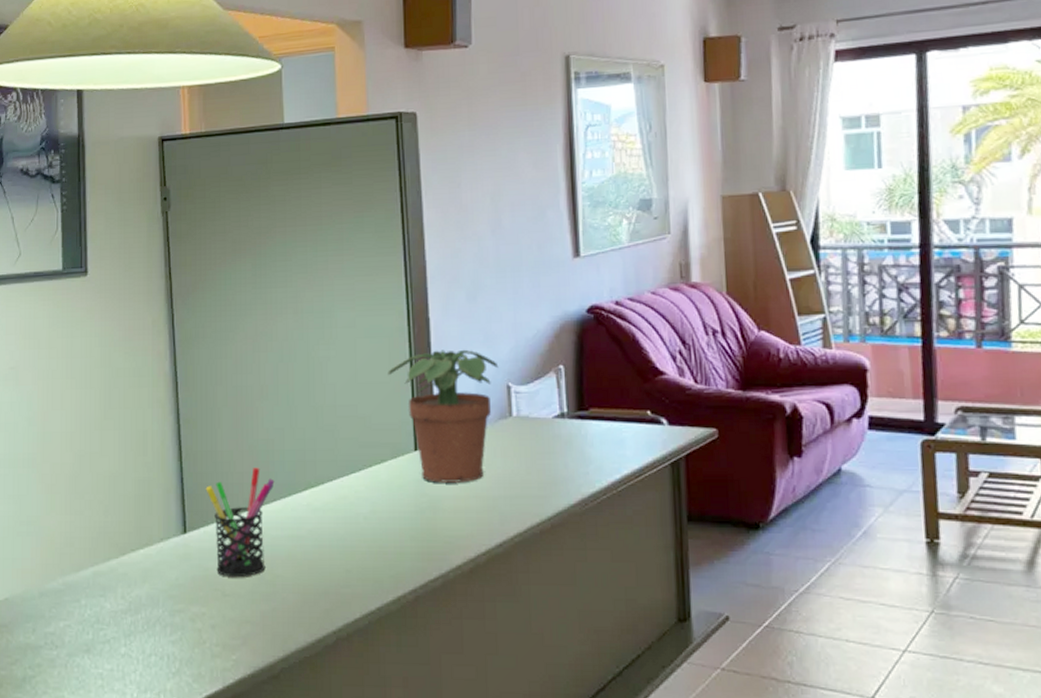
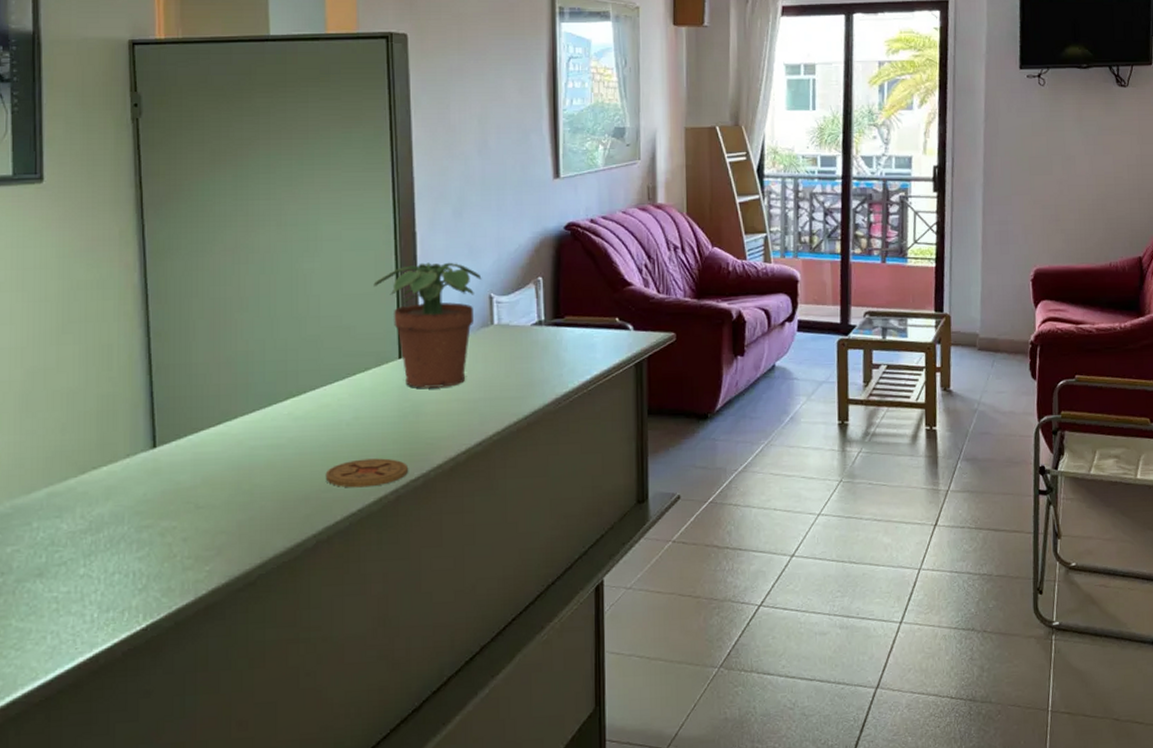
pen holder: present [205,467,275,578] -> none [178,379,254,490]
coaster: none [344,555,427,585] -> present [325,458,409,488]

